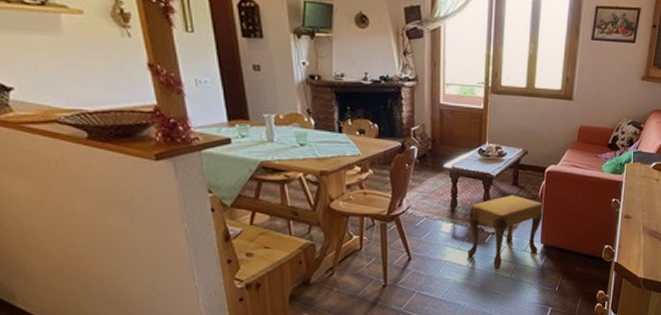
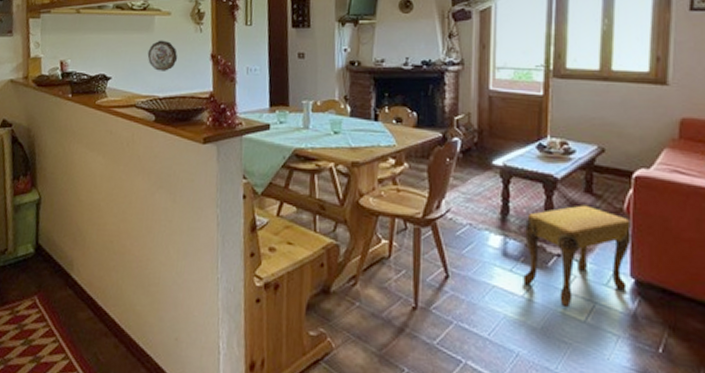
decorative plate: none [59,44,105,82] -> present [147,40,178,71]

